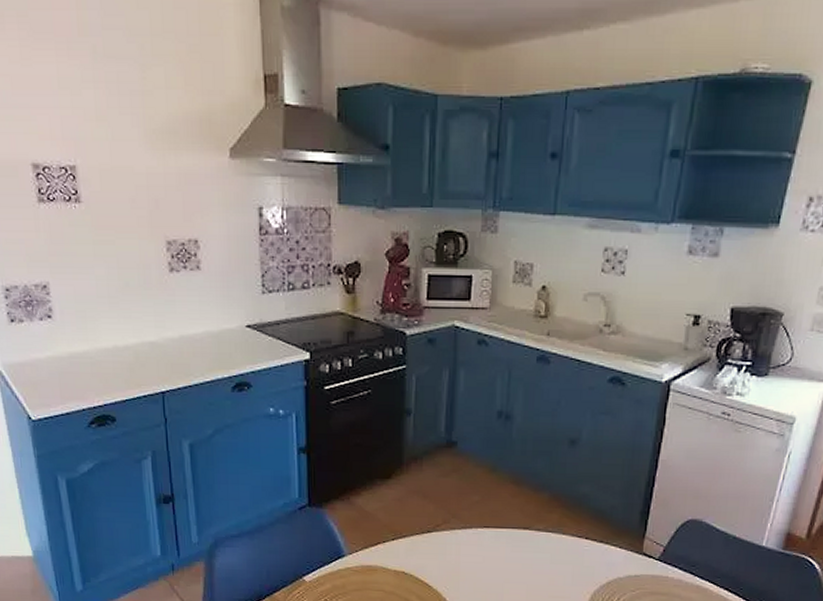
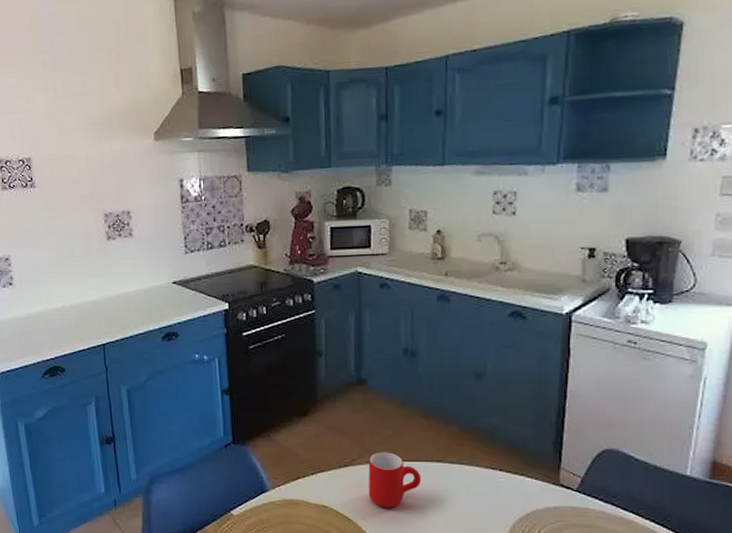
mug: none [451,518,507,575] -> present [368,452,422,508]

